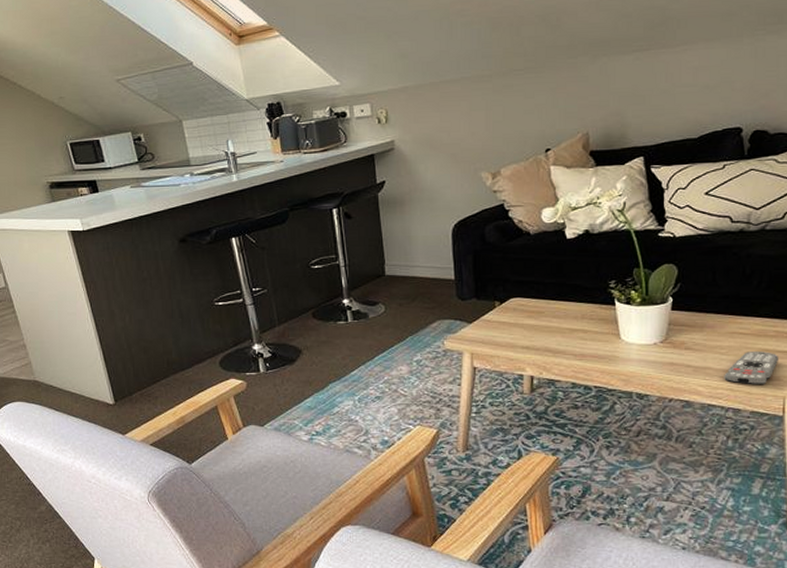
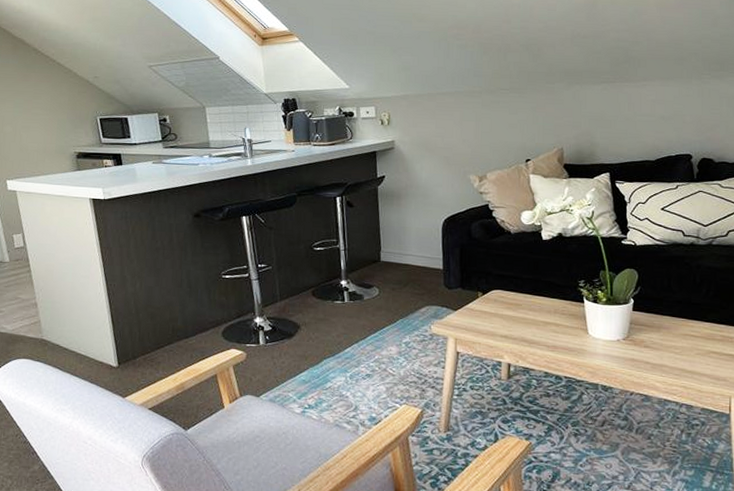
remote control: present [724,352,779,385] -> none [678,353,726,385]

